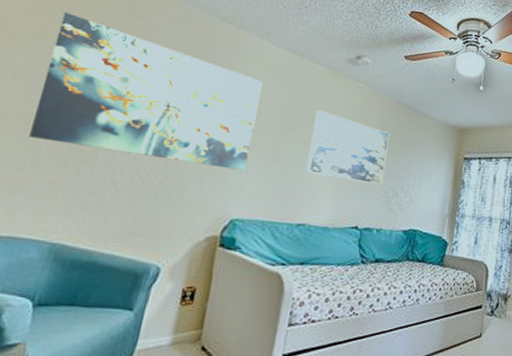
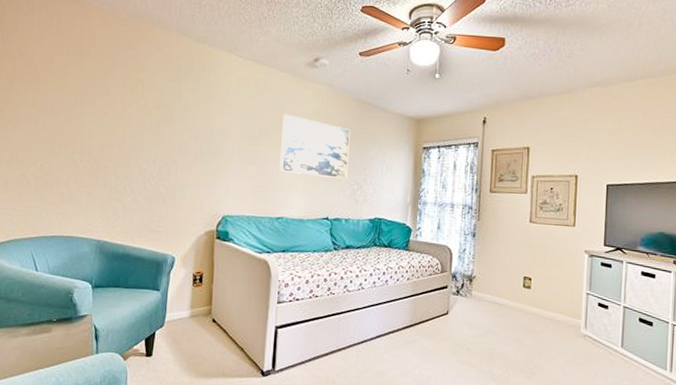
wall art: present [29,12,263,171] -> none [69,52,236,174]

